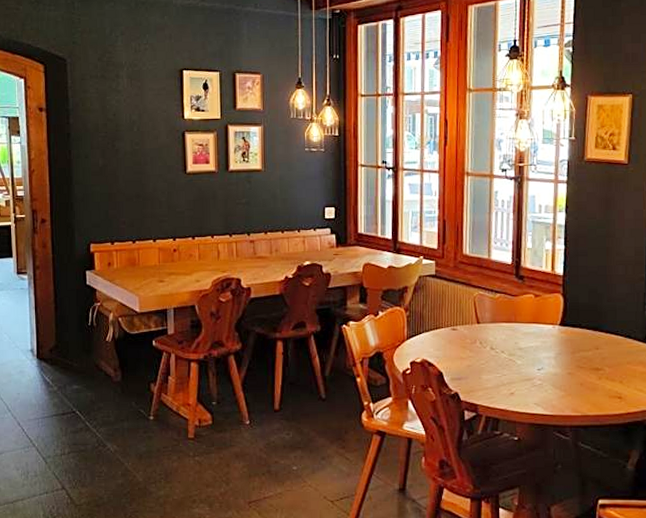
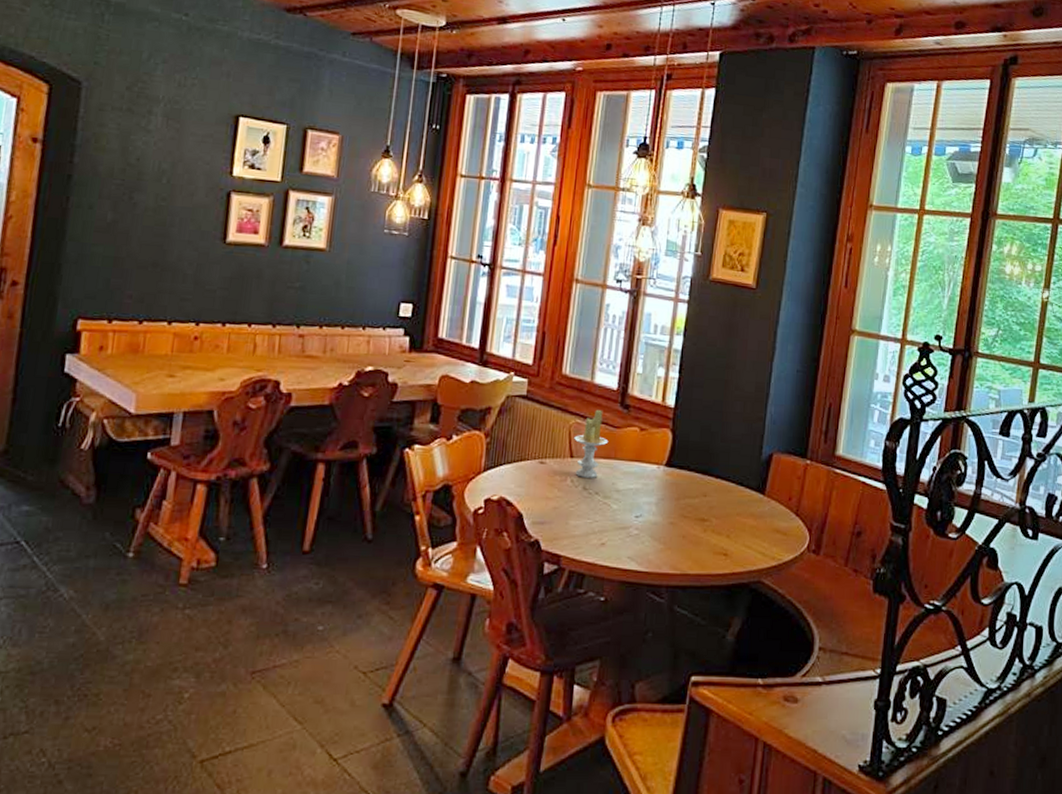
candle: none [479,281,509,339] -> present [574,409,609,478]

